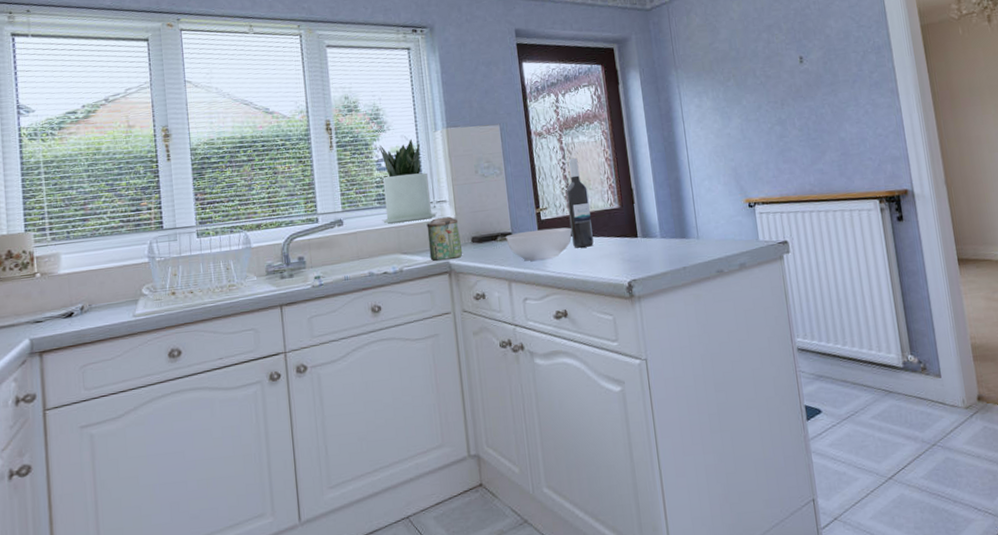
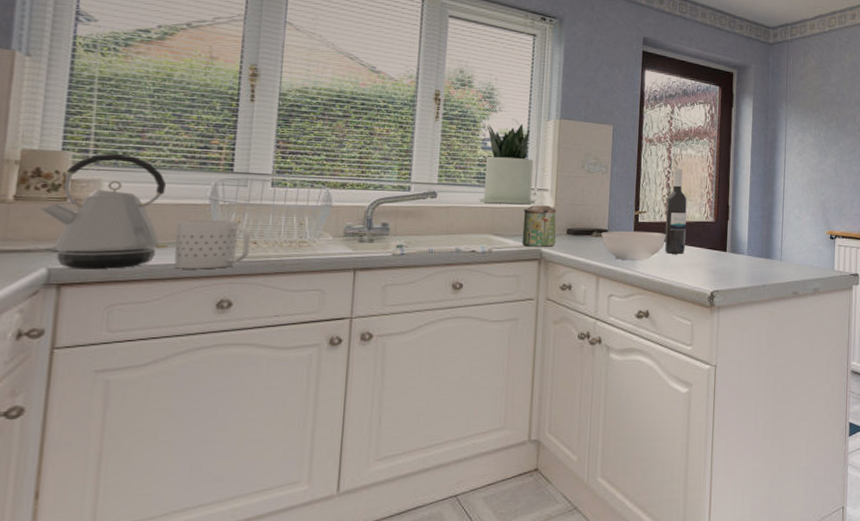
kettle: none [17,227,121,337] -> present [41,153,169,270]
mug: none [124,273,189,325] -> present [174,219,251,269]

